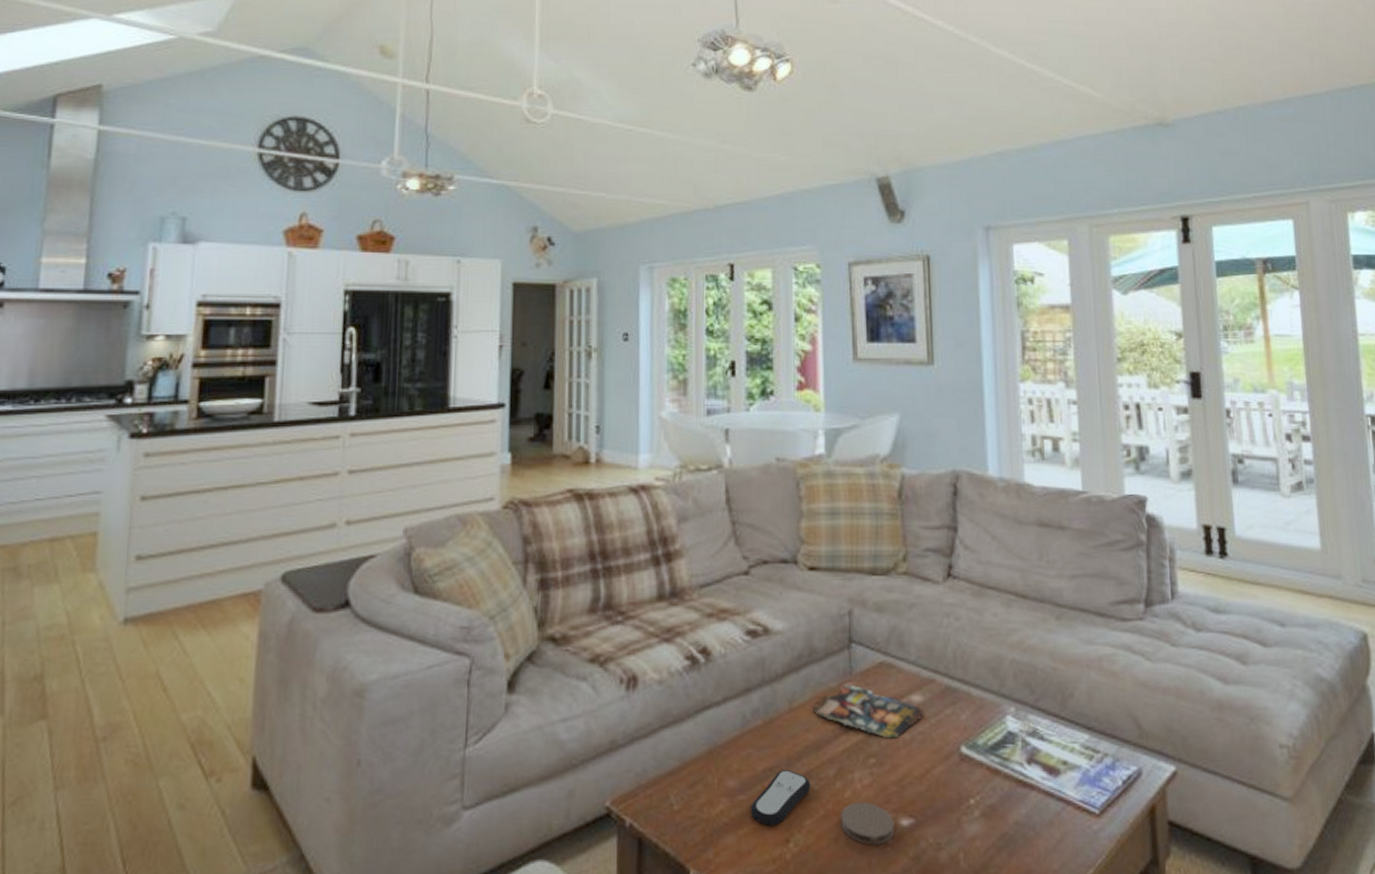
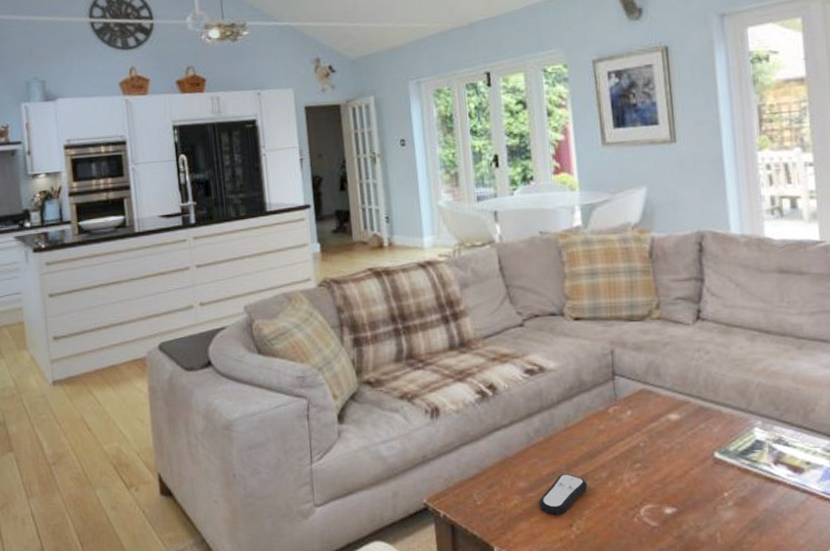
magazine: present [813,686,923,739] -> none [585,409,680,448]
coaster: present [840,802,894,846] -> none [613,496,660,528]

